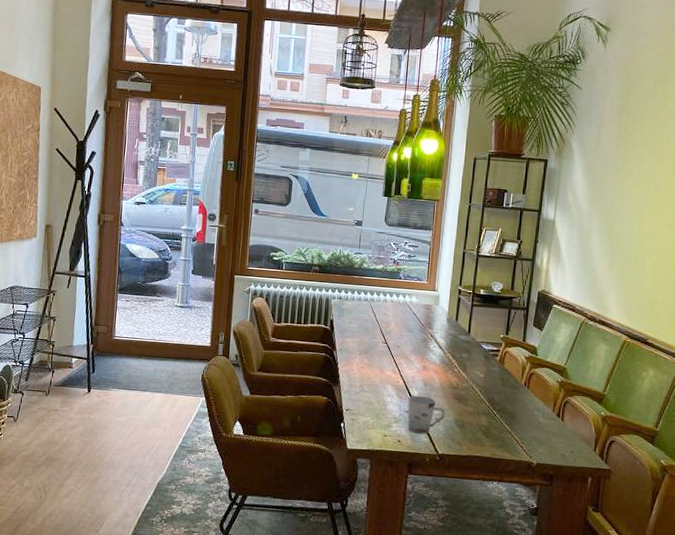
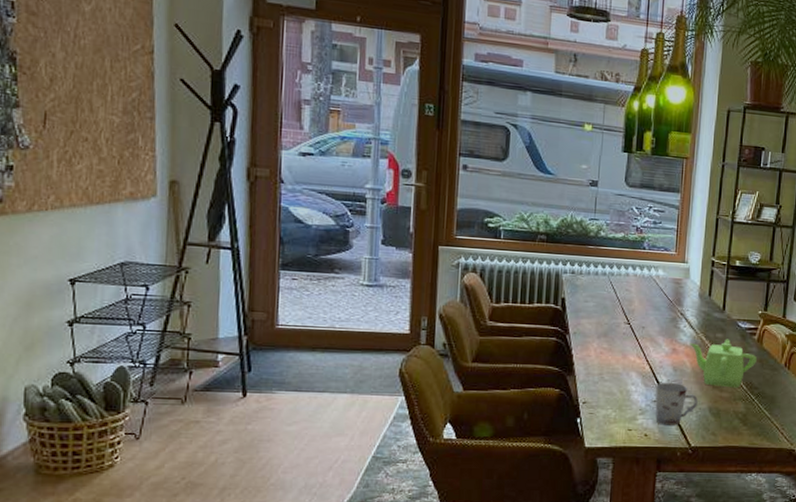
teapot: none [438,359,499,404] -> present [689,339,757,388]

